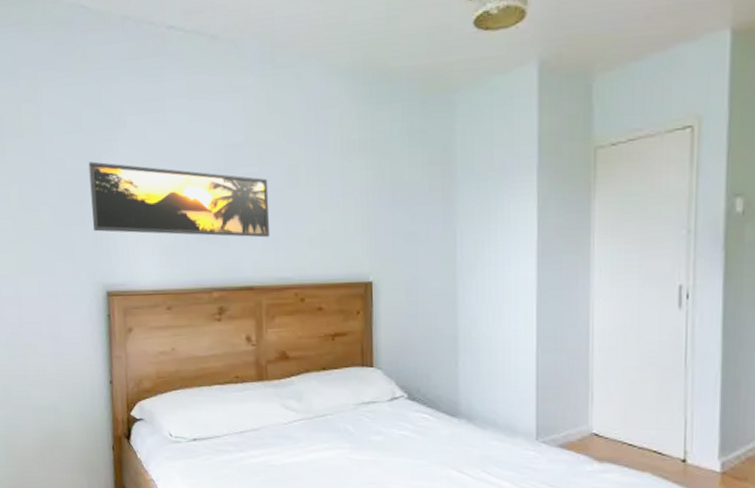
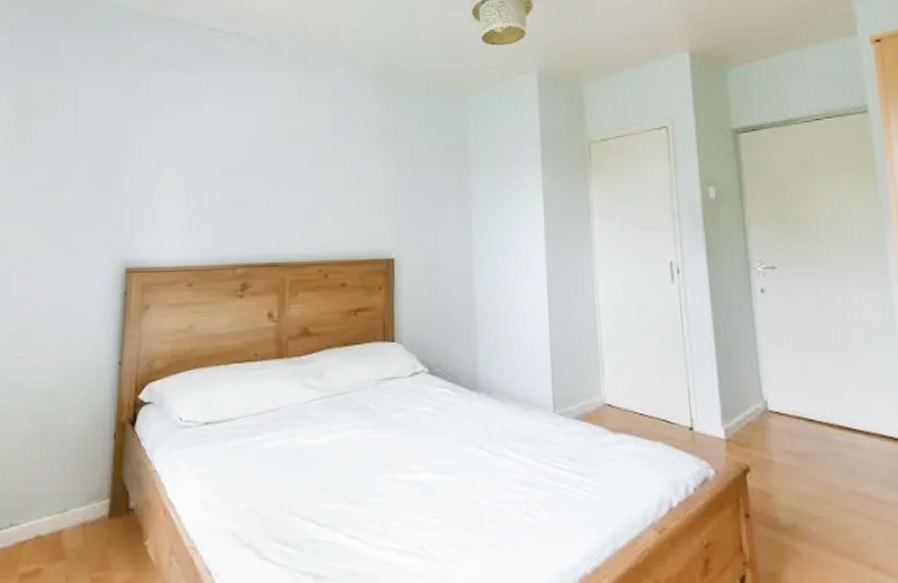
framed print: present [88,161,270,238] -> none [118,143,297,217]

